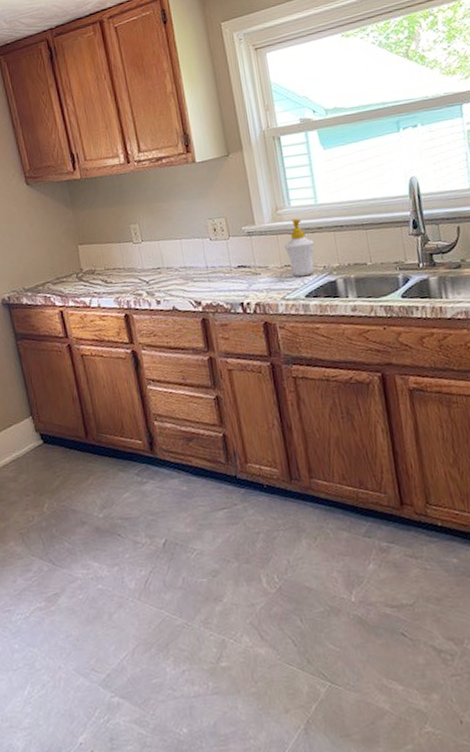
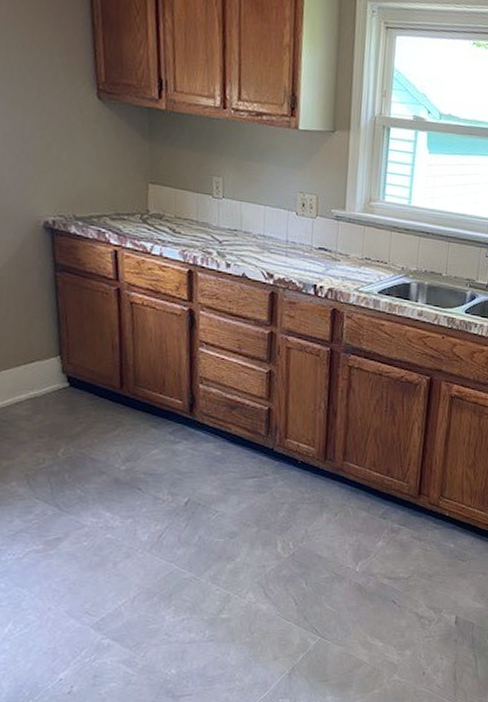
soap bottle: present [284,218,315,277] -> none [369,213,399,273]

